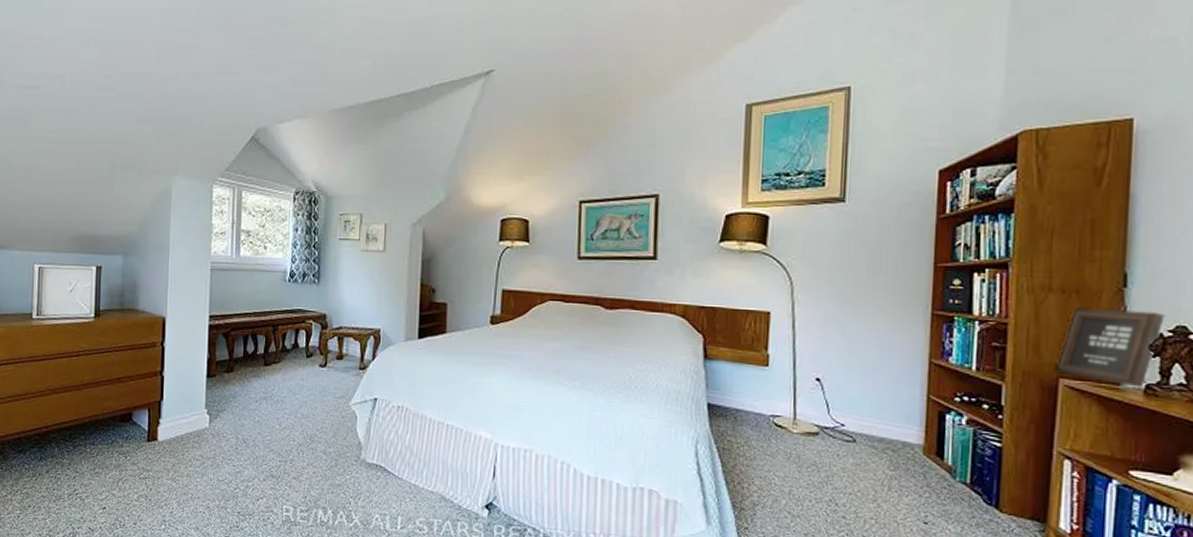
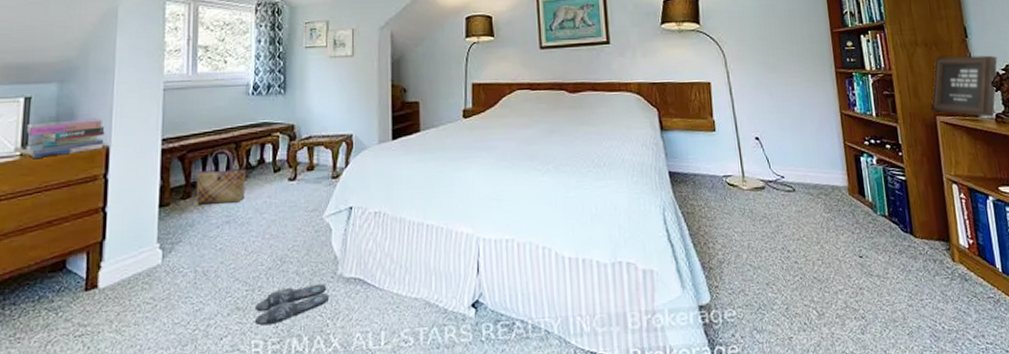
books: none [89,290,162,323] -> present [14,117,105,159]
tote bag: none [238,331,282,383] -> present [196,149,246,206]
slippers: none [287,464,353,495] -> present [256,283,330,326]

